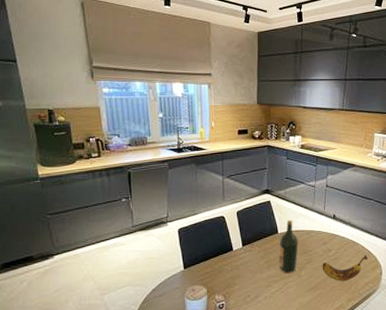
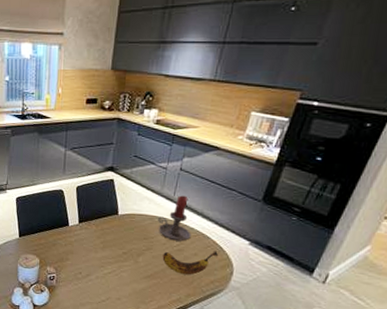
wine bottle: present [278,220,299,274] -> none [115,201,140,258]
candle holder: none [314,209,343,251] -> present [158,195,191,242]

